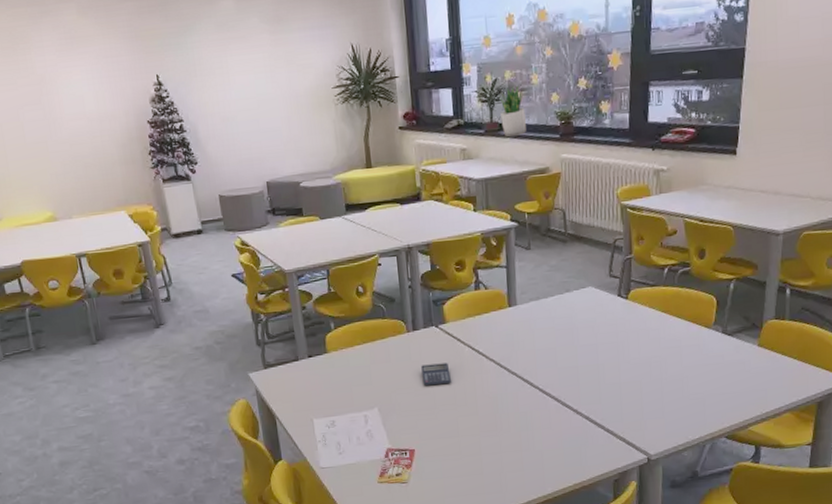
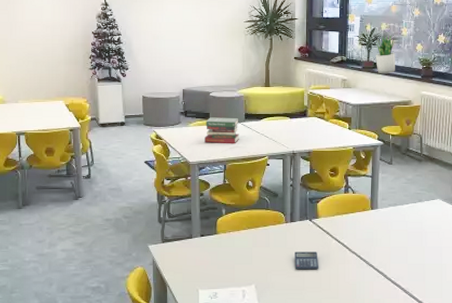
books: none [298,210,342,246] -> present [204,117,239,144]

